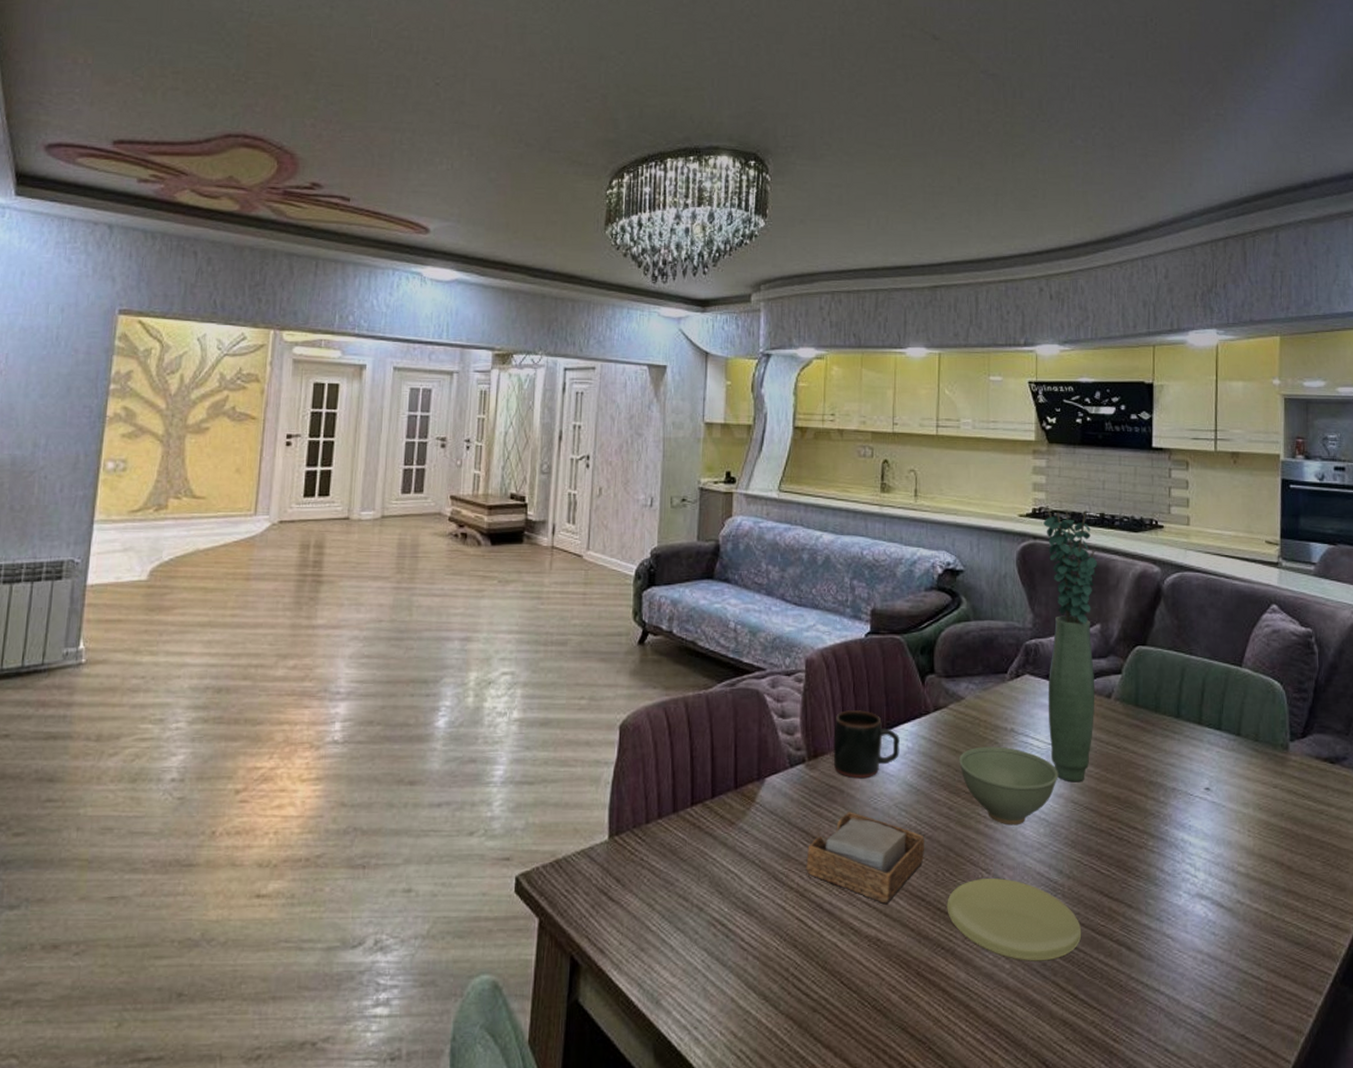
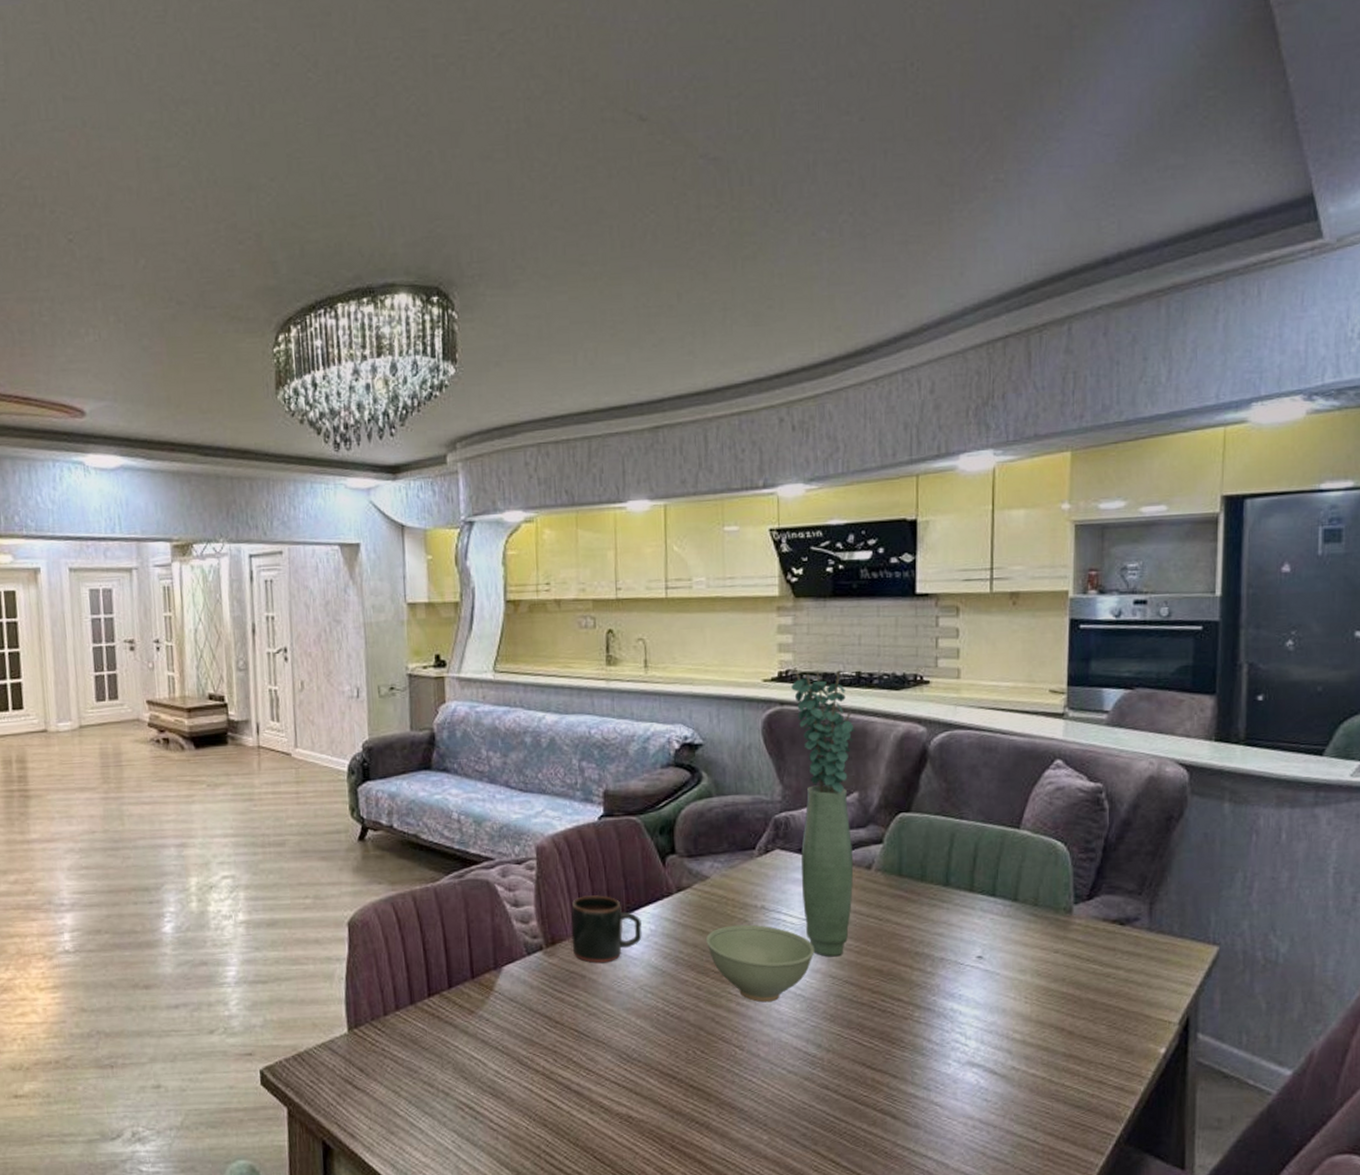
napkin holder: present [806,812,925,904] -> none [550,996,674,1083]
plate: present [947,878,1082,962] -> none [699,1054,843,1133]

